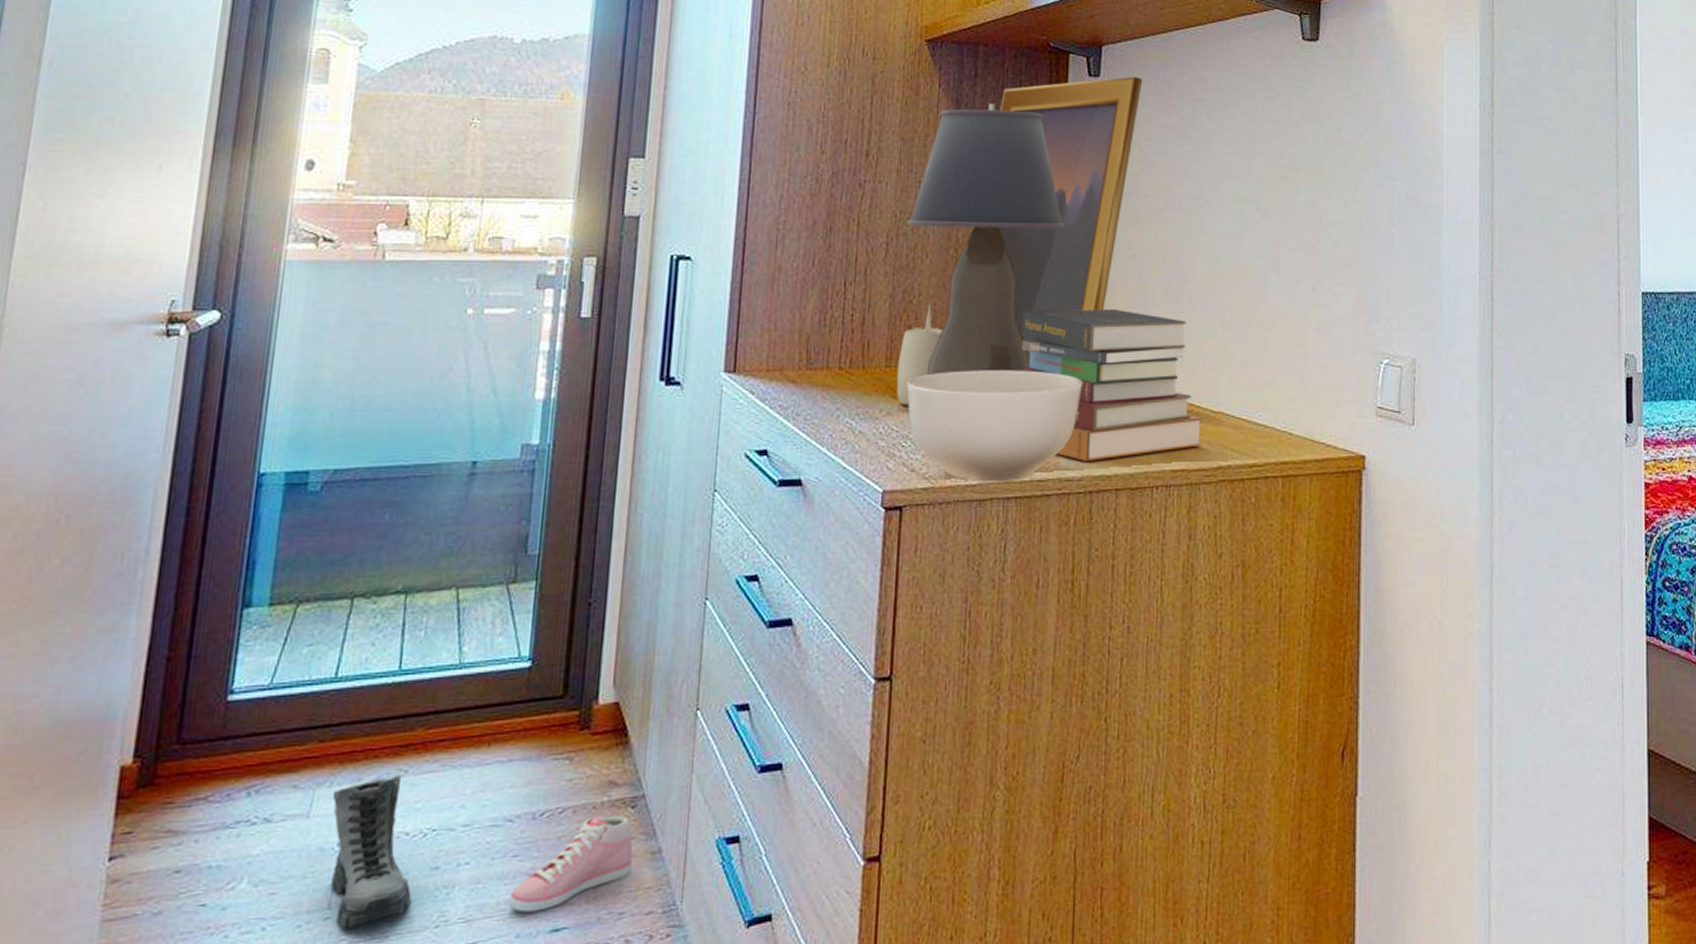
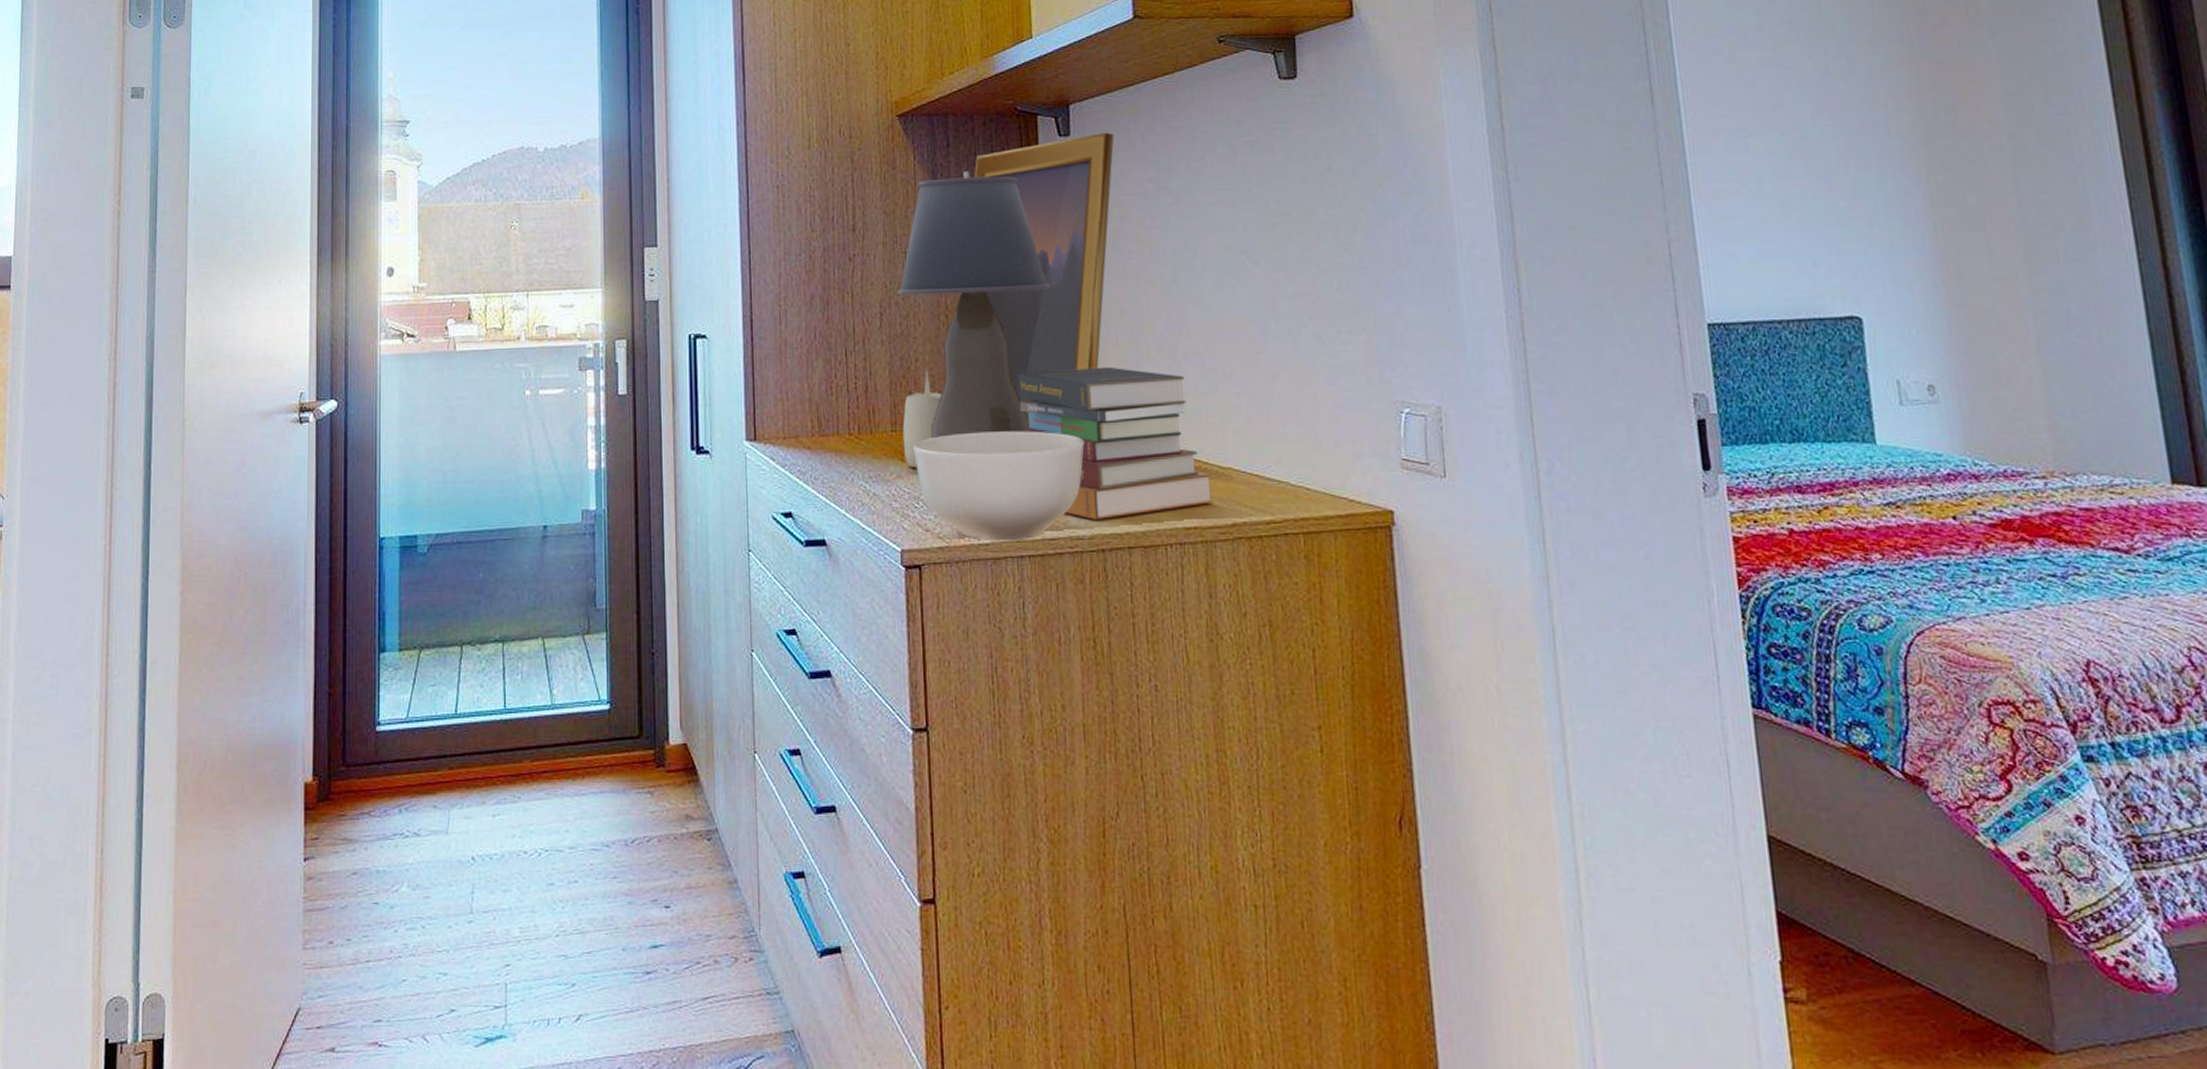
boot: present [331,774,412,927] -> none [464,800,535,930]
sneaker: present [508,815,633,912] -> none [613,846,713,929]

